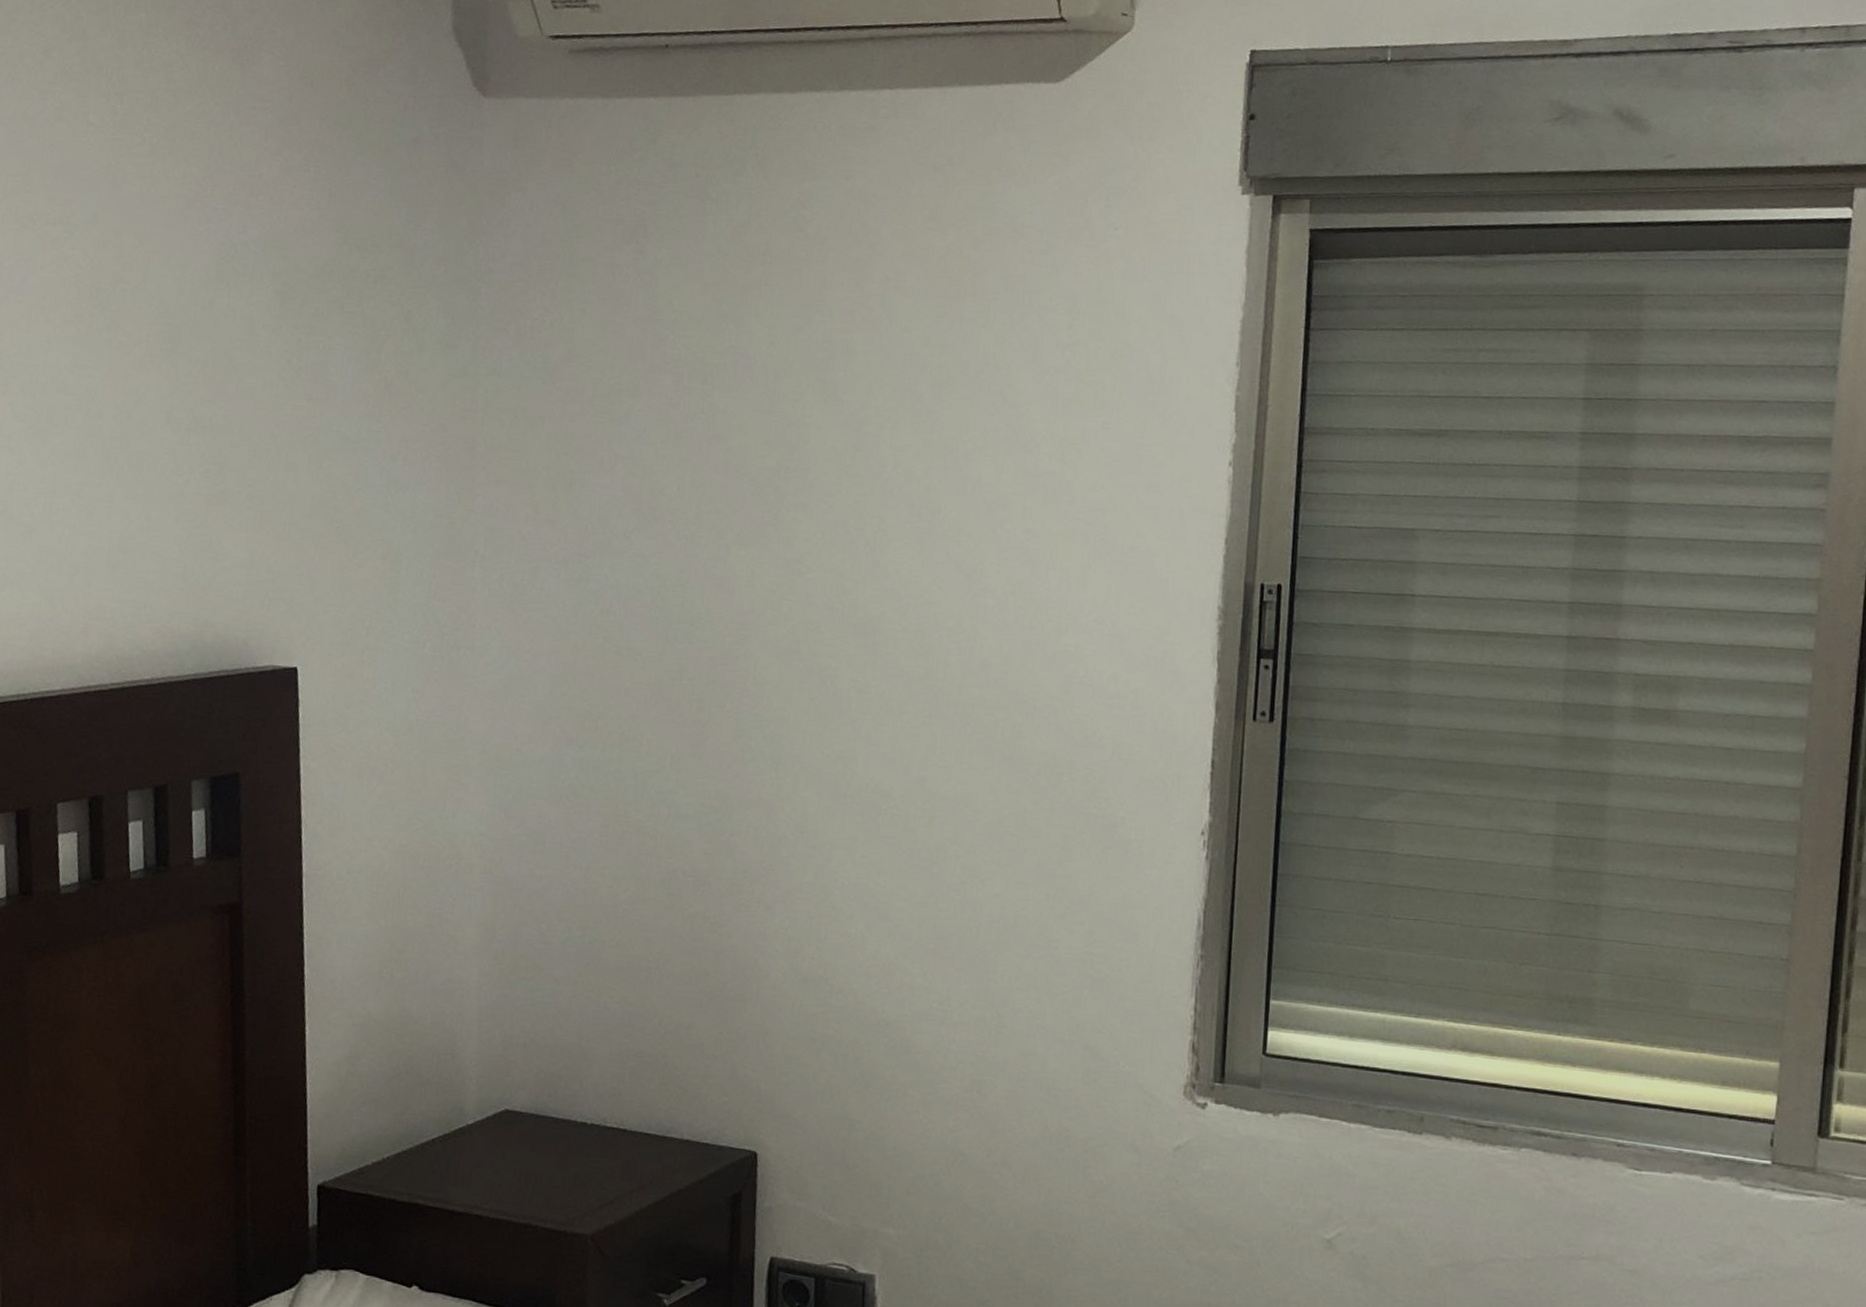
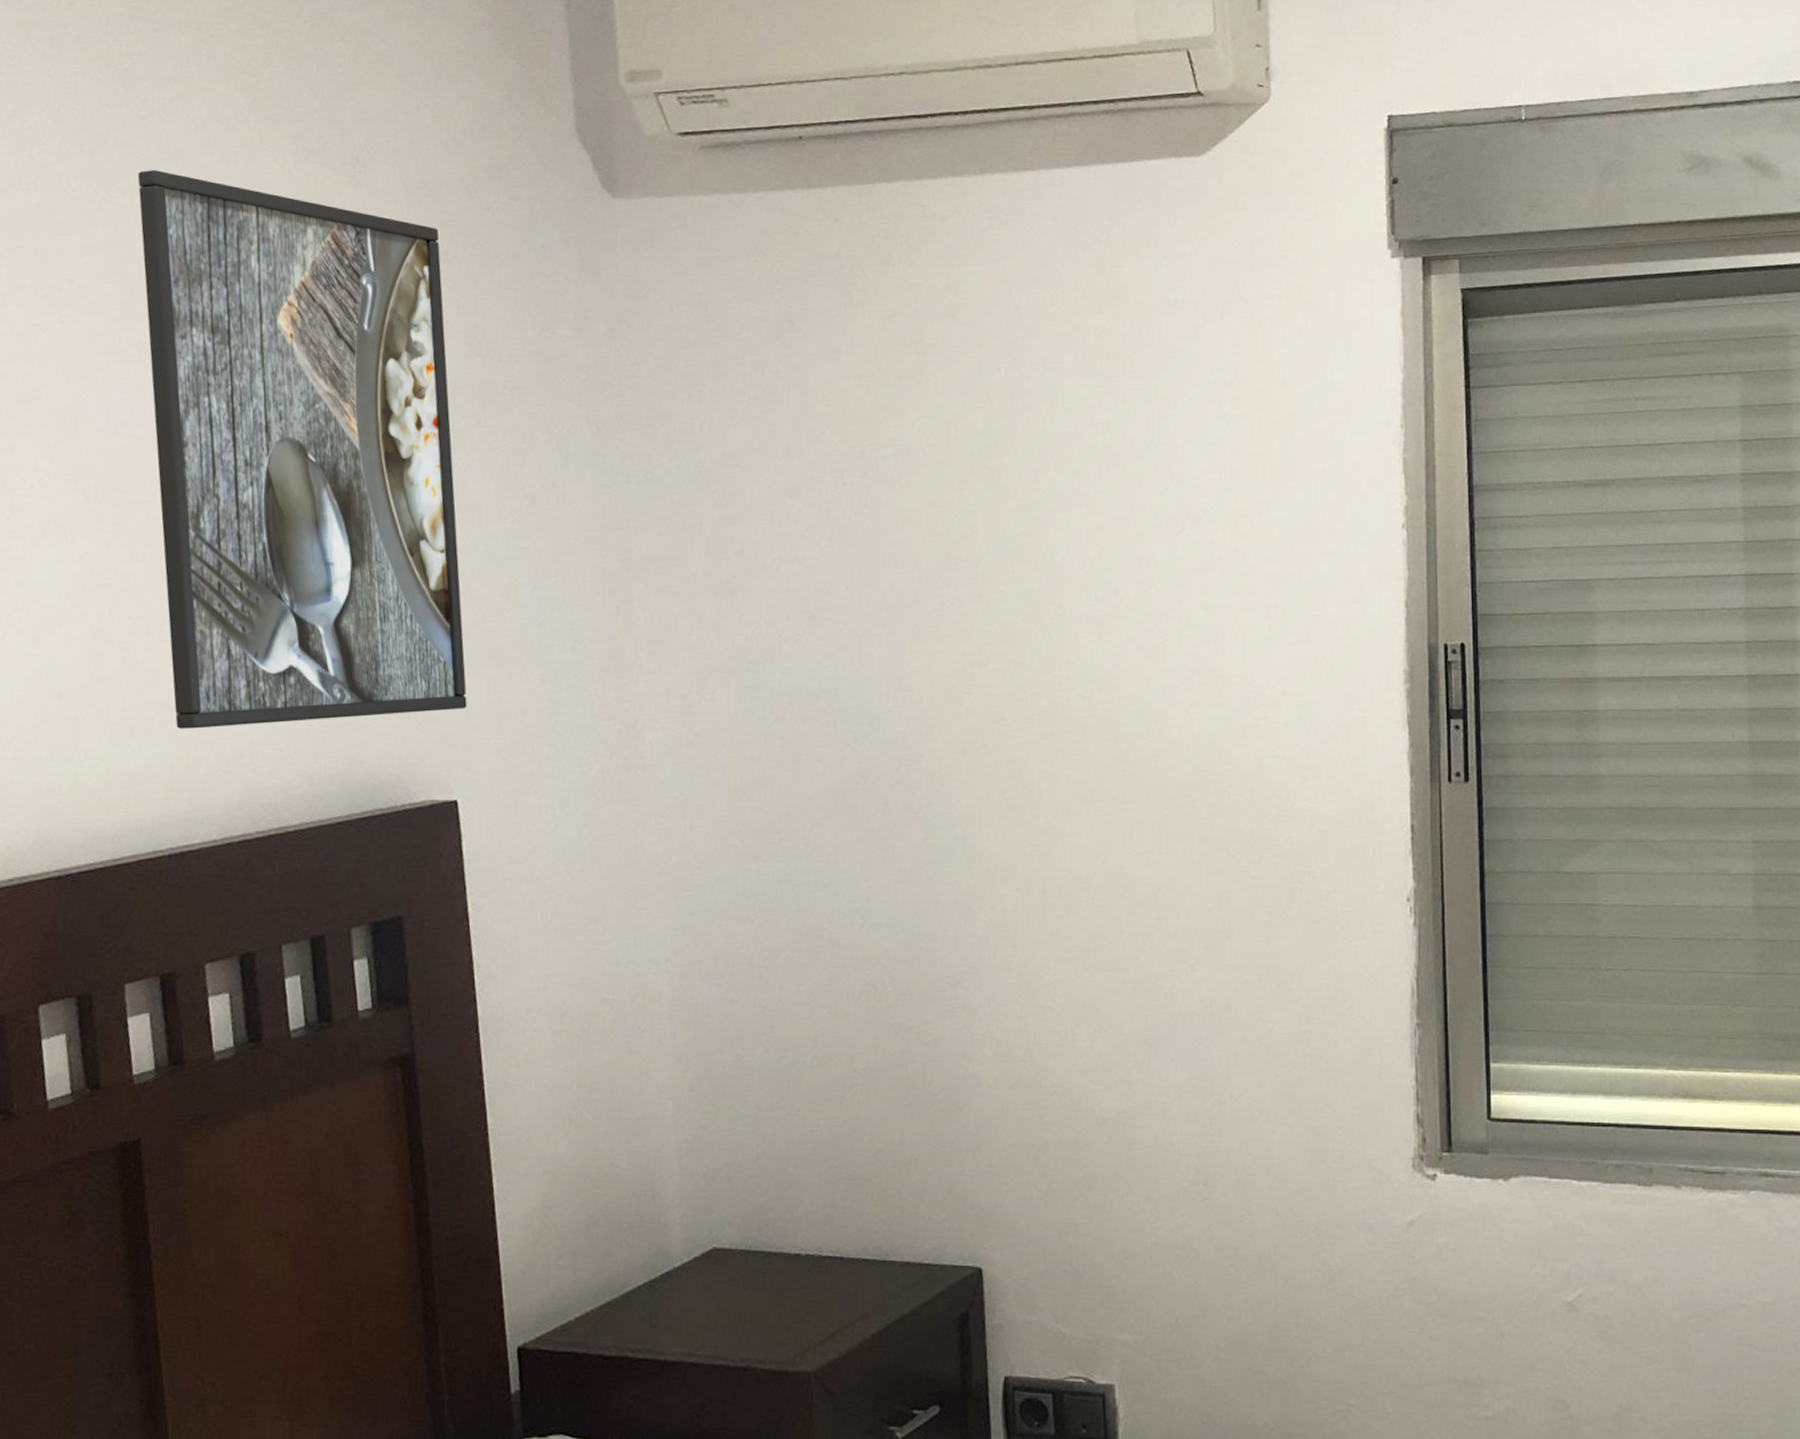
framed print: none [42,48,317,583] -> present [137,169,467,729]

